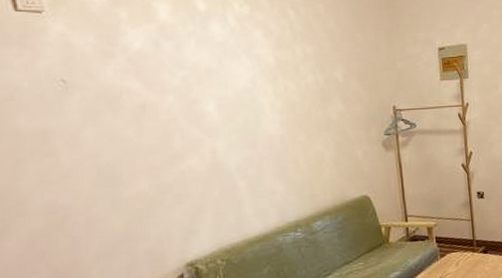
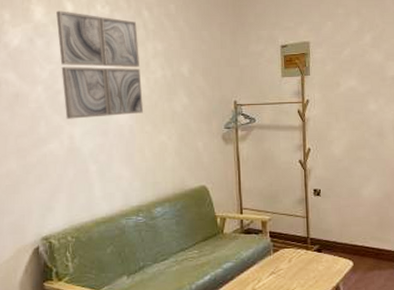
wall art: none [185,9,295,131] -> present [56,10,143,119]

